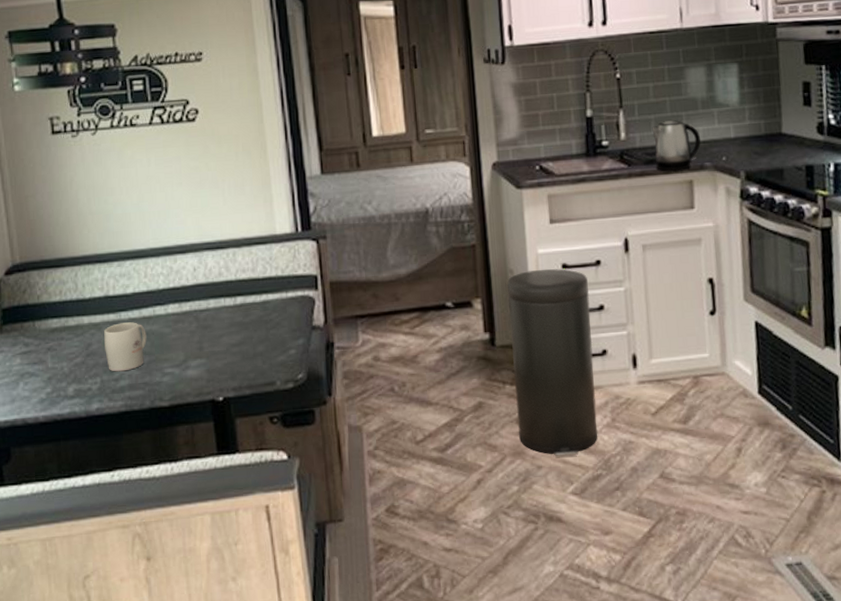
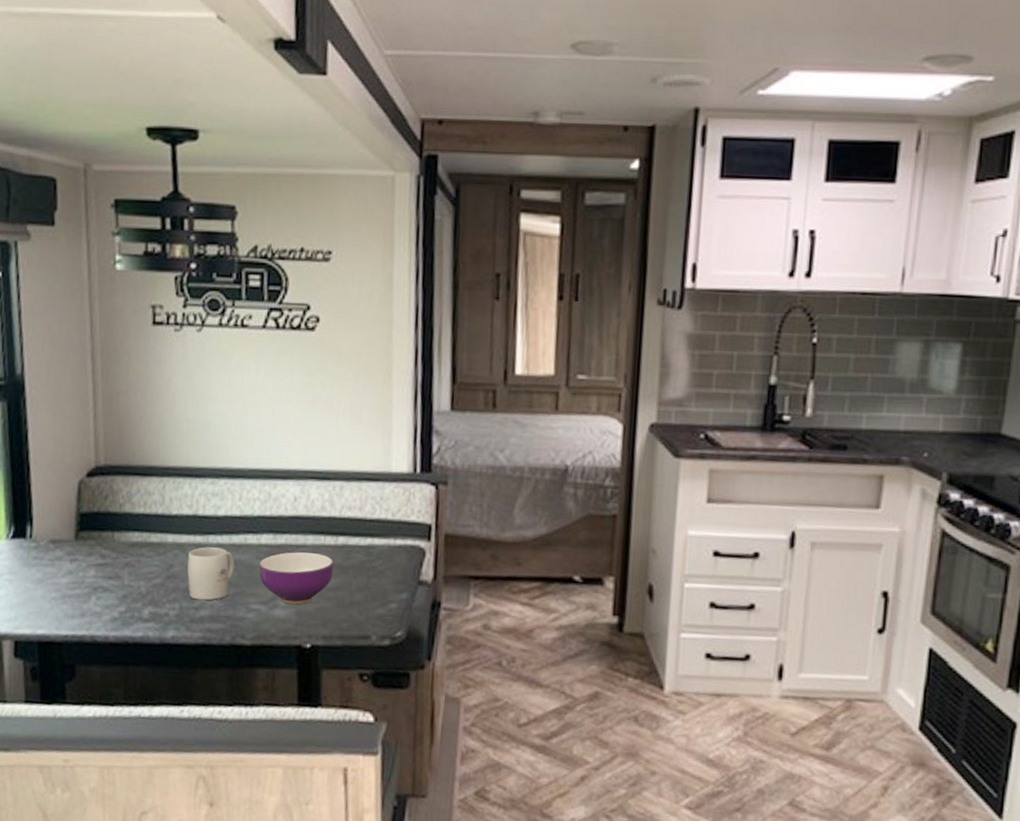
bowl: none [168,314,236,364] -> present [259,551,334,605]
pedal bin: present [507,269,598,456] -> none [635,553,741,766]
kettle: present [652,120,701,173] -> none [841,401,901,464]

